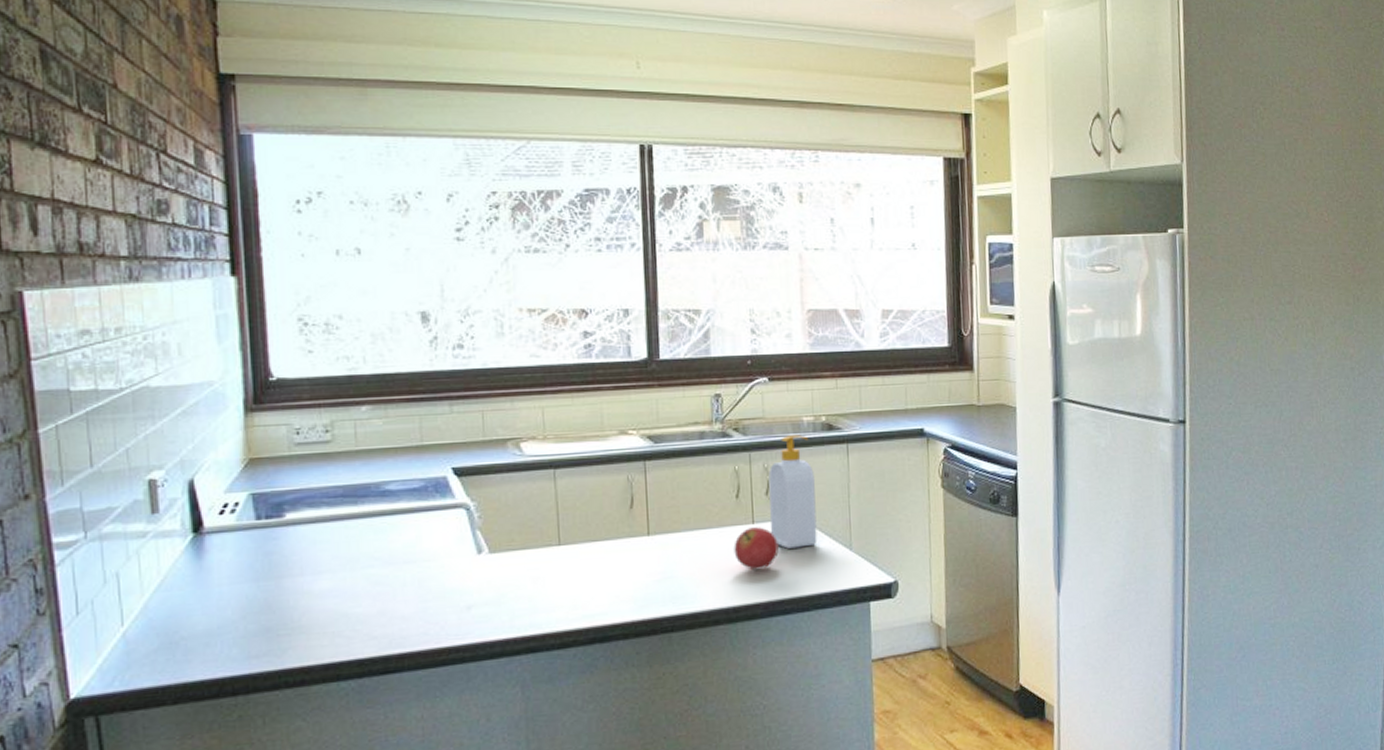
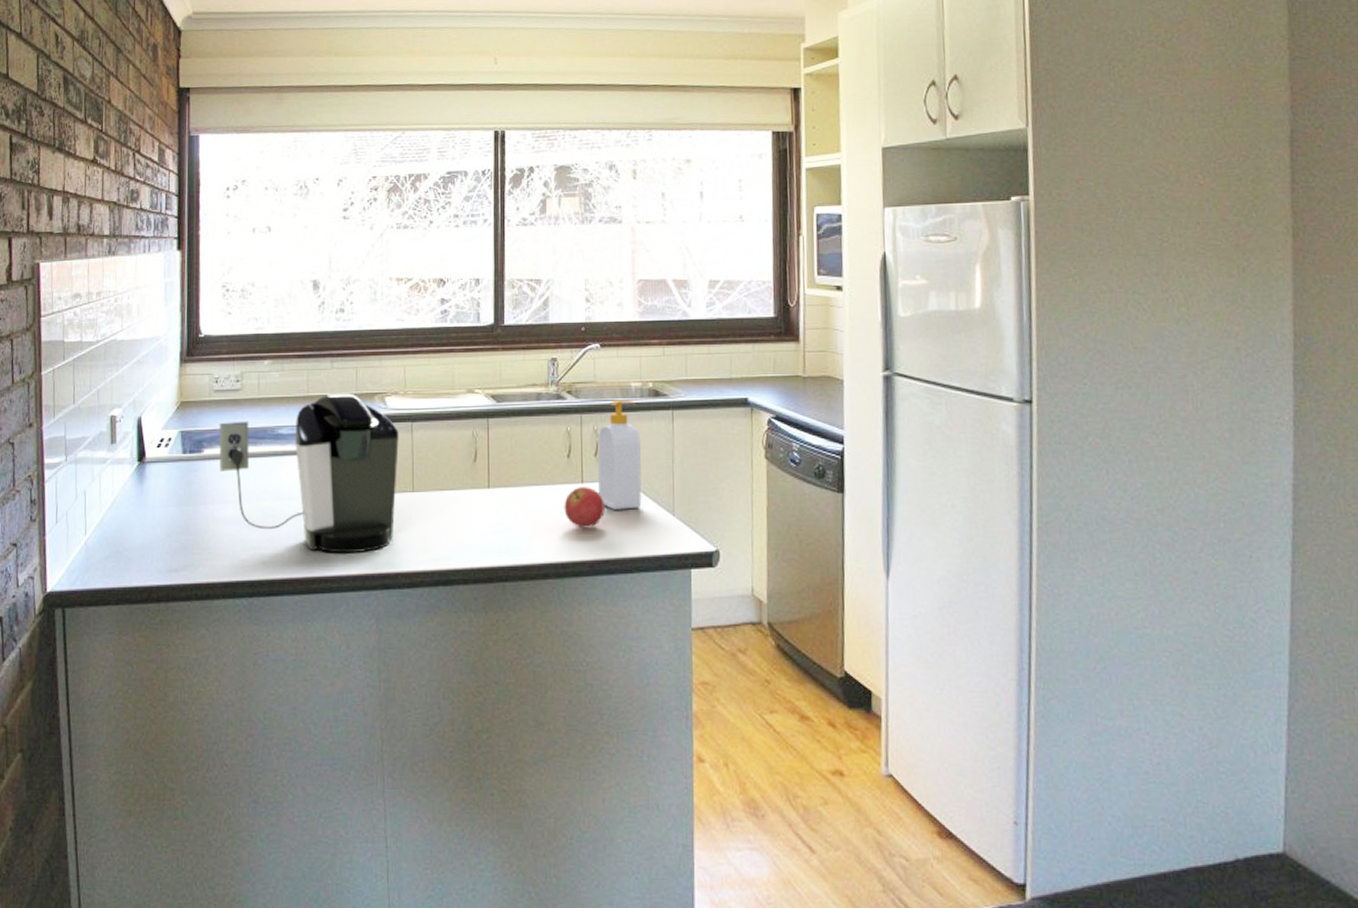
coffee maker: none [305,440,540,620] -> present [219,393,399,554]

